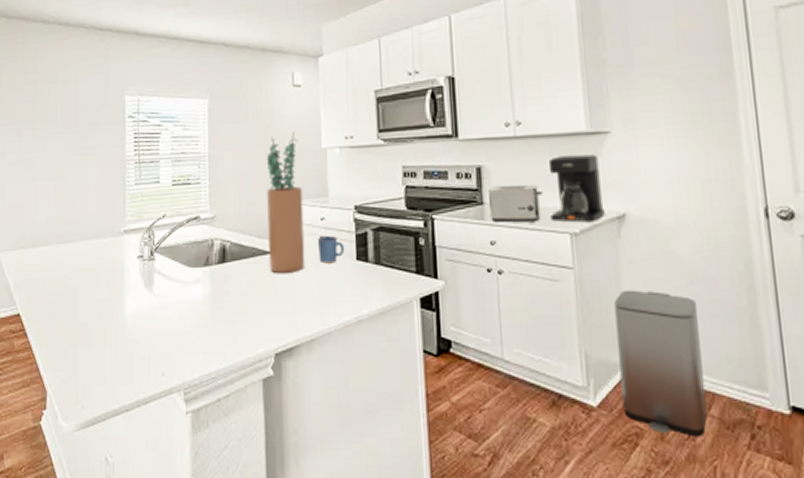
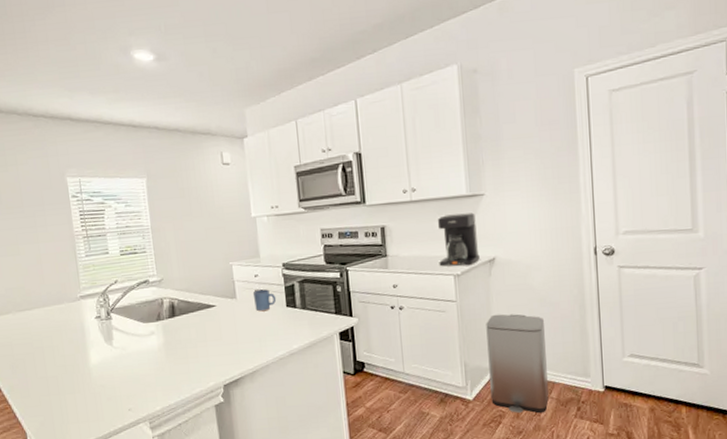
vase: present [266,132,306,273] -> none [203,205,244,322]
toaster: present [489,184,543,224] -> none [391,238,434,271]

